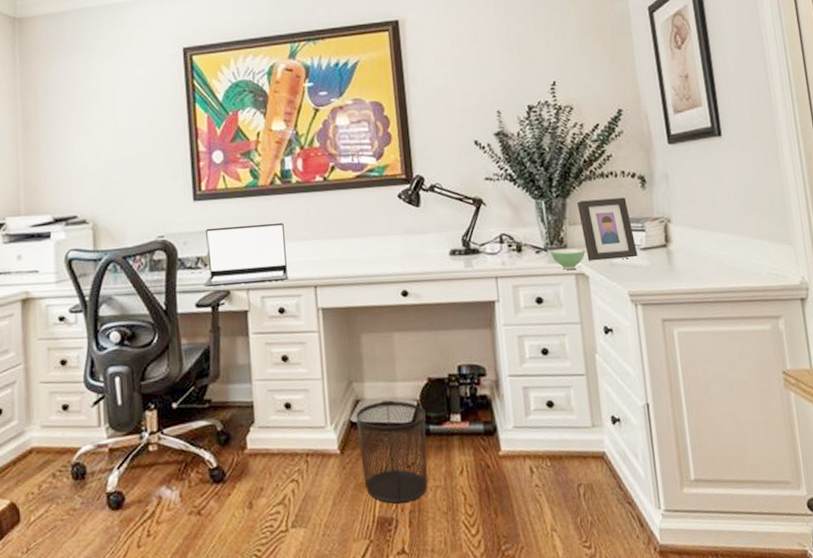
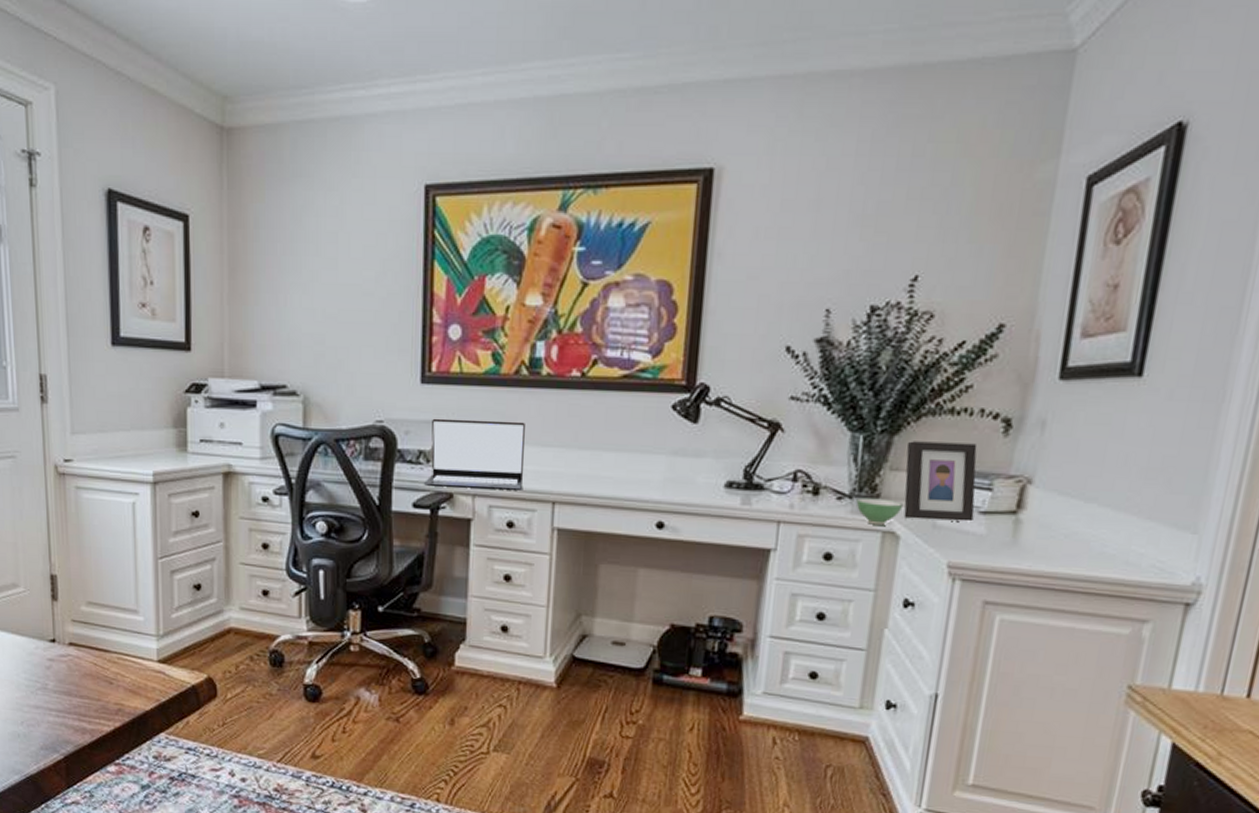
waste bin: present [356,400,428,504] -> none [578,640,661,749]

